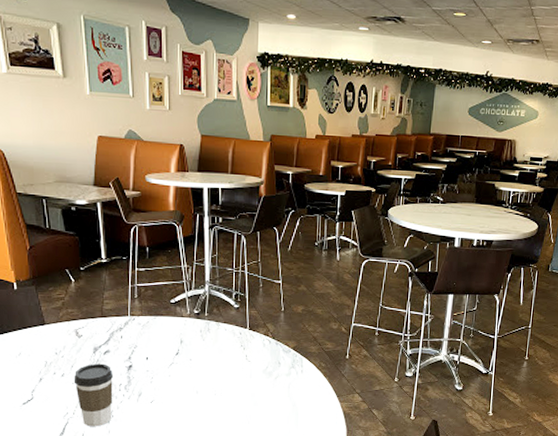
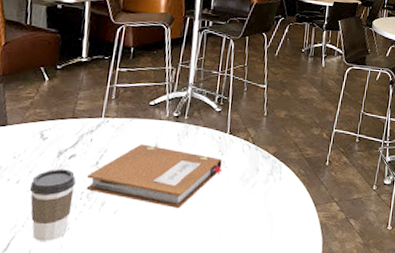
notebook: none [121,340,246,399] -> present [86,144,222,209]

